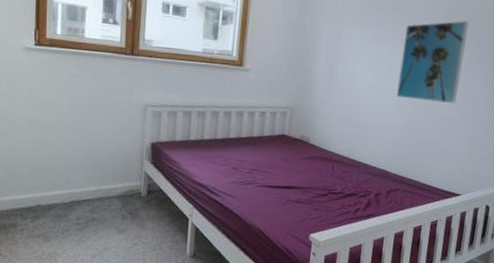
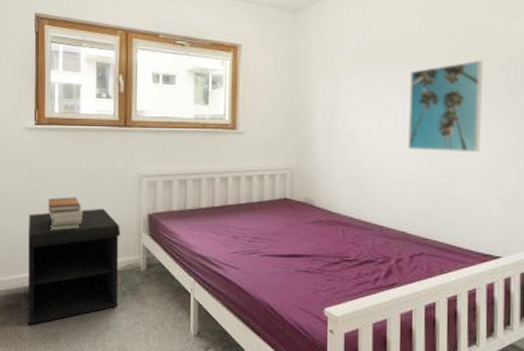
nightstand: none [24,134,123,245] -> present [28,208,120,326]
book stack: none [47,121,84,155] -> present [47,197,82,231]

